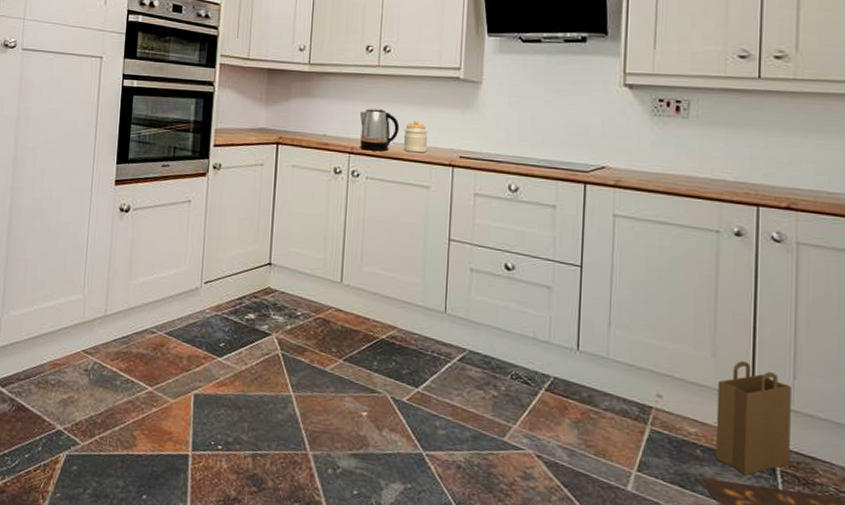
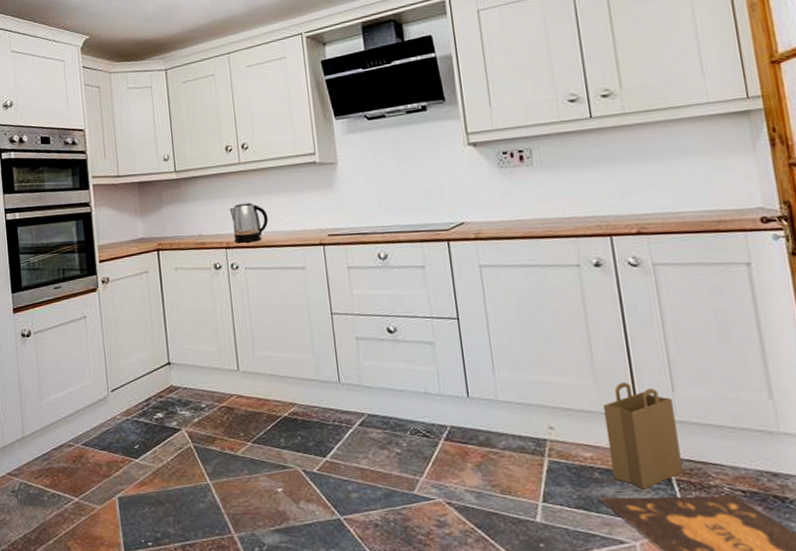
jar: present [403,120,428,153] -> none [272,207,298,239]

